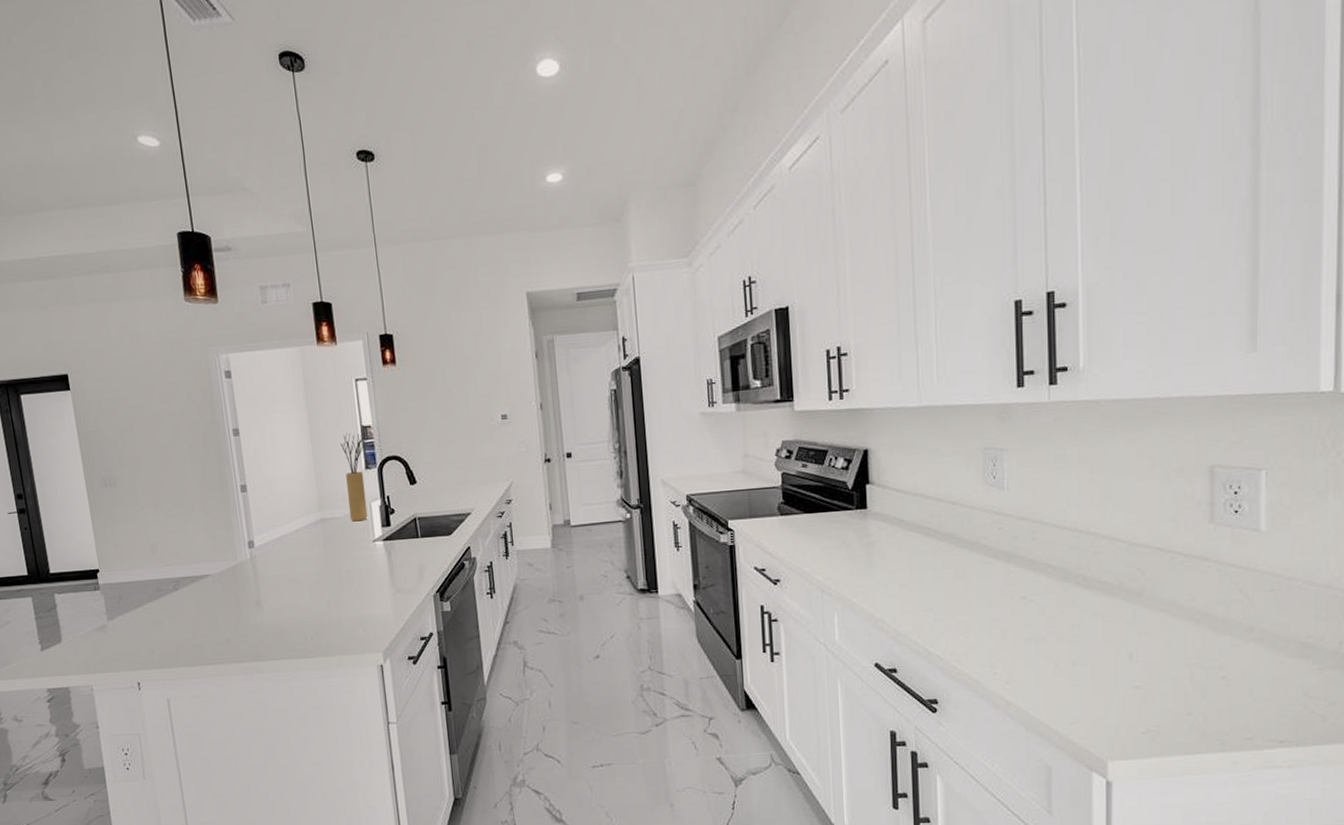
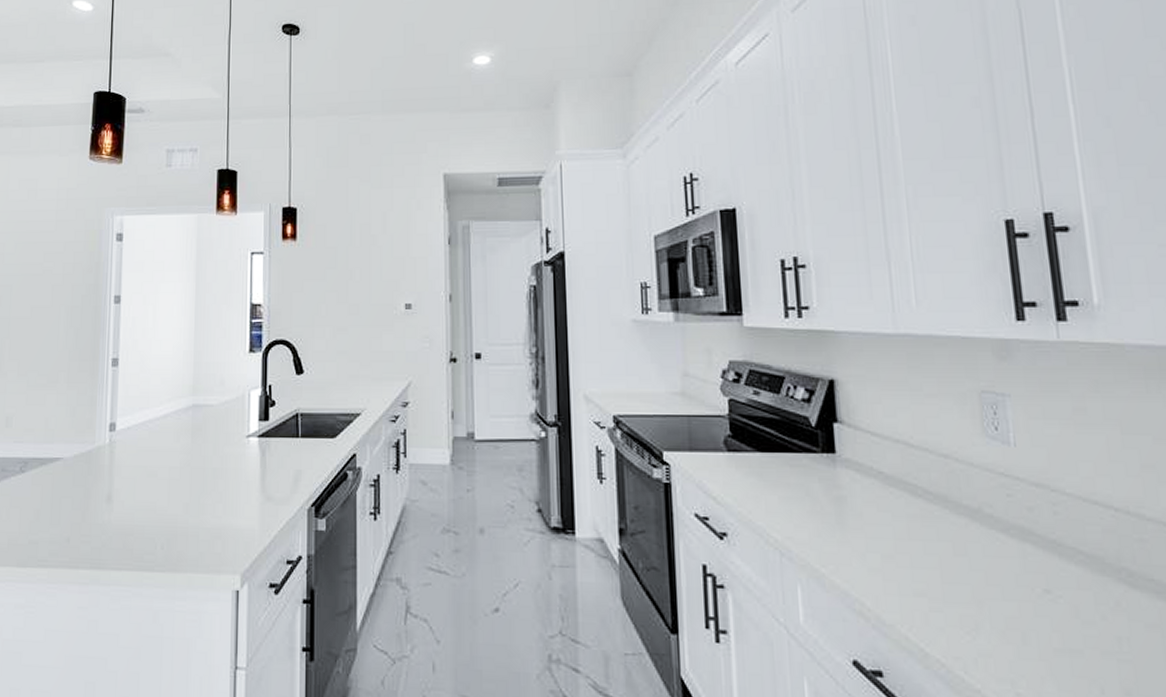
vase: present [340,428,368,522] -> none [225,306,257,412]

